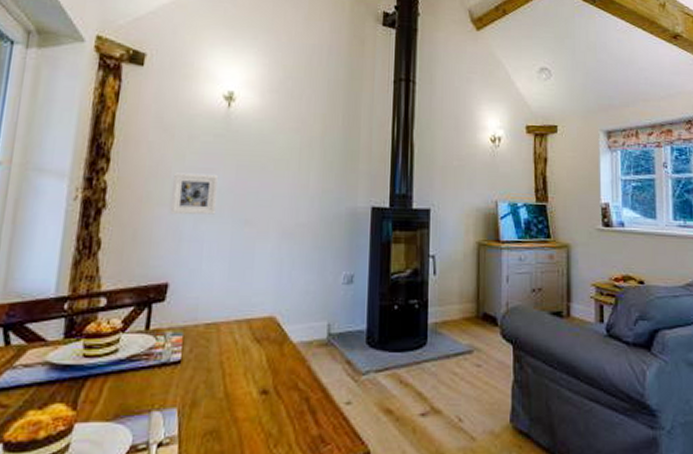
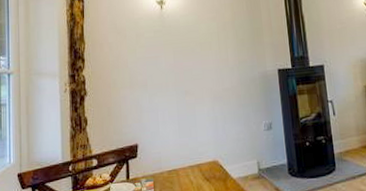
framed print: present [169,172,218,215] -> none [129,61,163,94]

